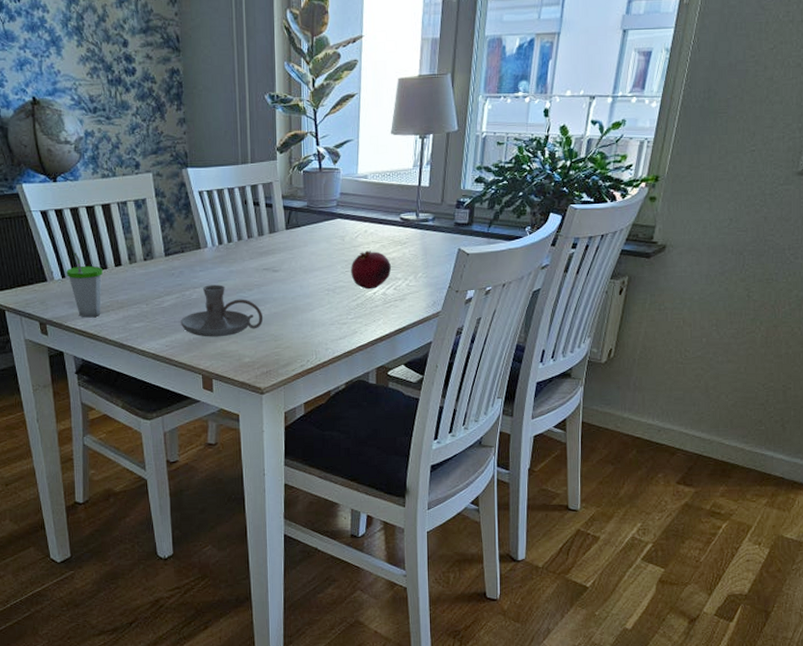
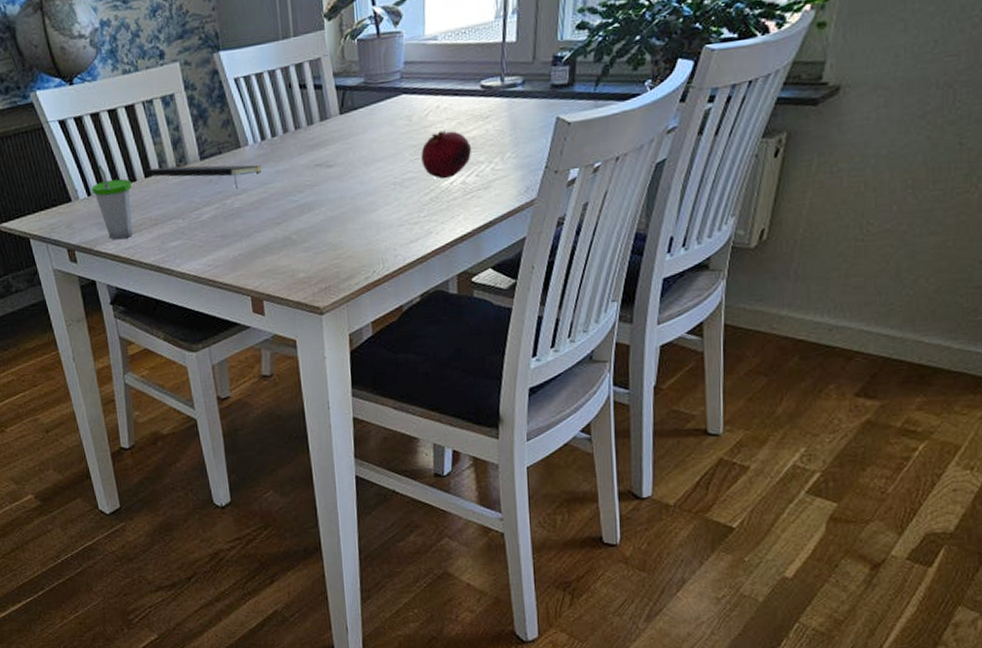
notepad: none [115,259,218,283] -> present [144,164,262,189]
candle holder: present [181,284,264,337] -> none [223,188,319,252]

